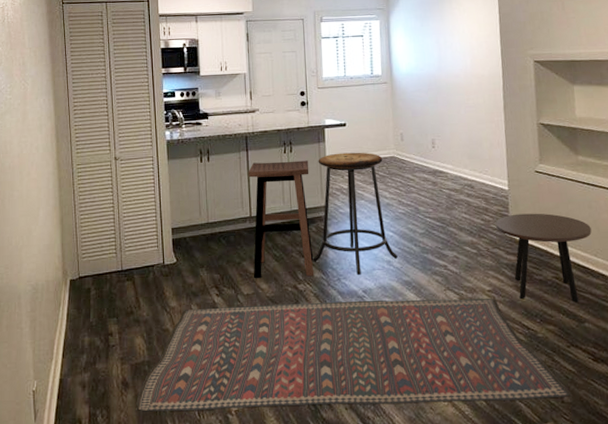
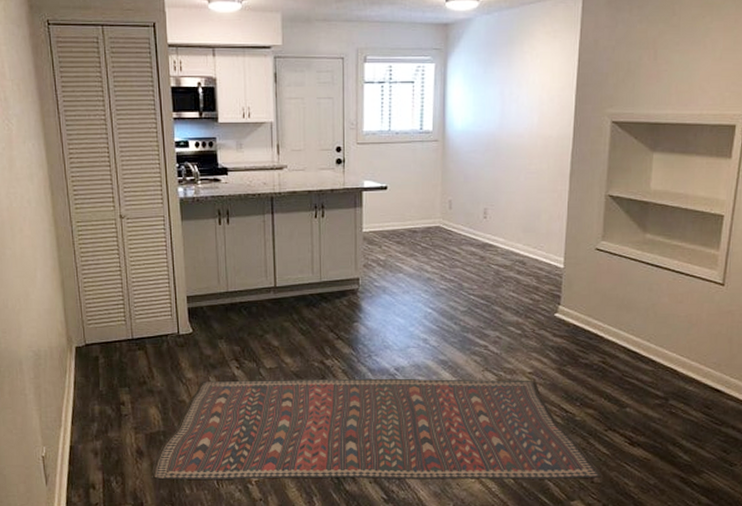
bar stool: present [248,160,315,278] -> none [273,227,344,352]
bar stool: present [313,152,398,276] -> none [342,220,435,353]
side table: present [496,213,592,303] -> none [545,294,648,388]

